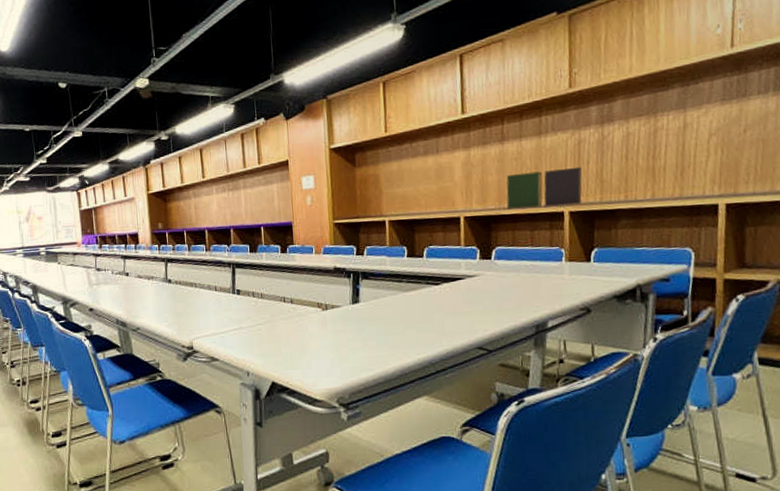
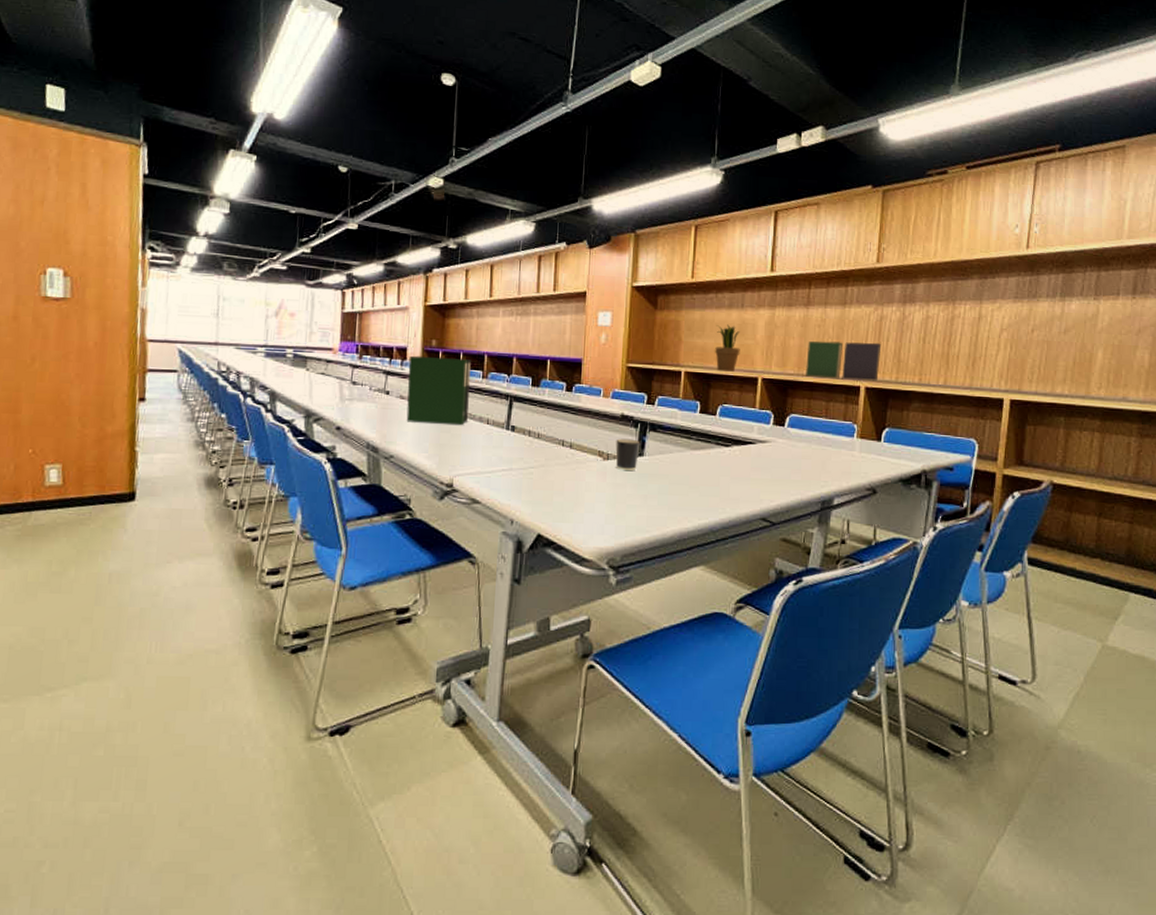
binder: none [141,236,198,298] -> present [406,355,471,426]
mug: none [332,288,355,318] -> present [615,438,640,471]
potted plant: none [414,171,440,216] -> present [715,324,740,372]

